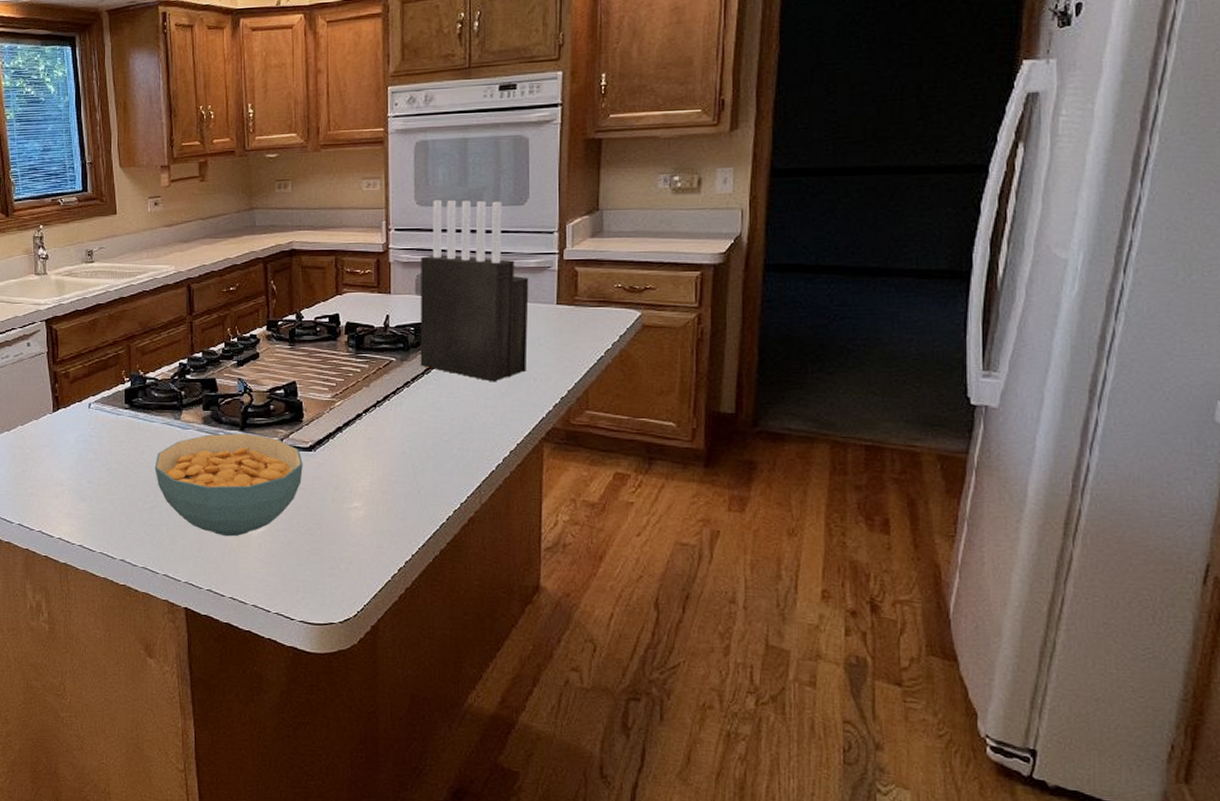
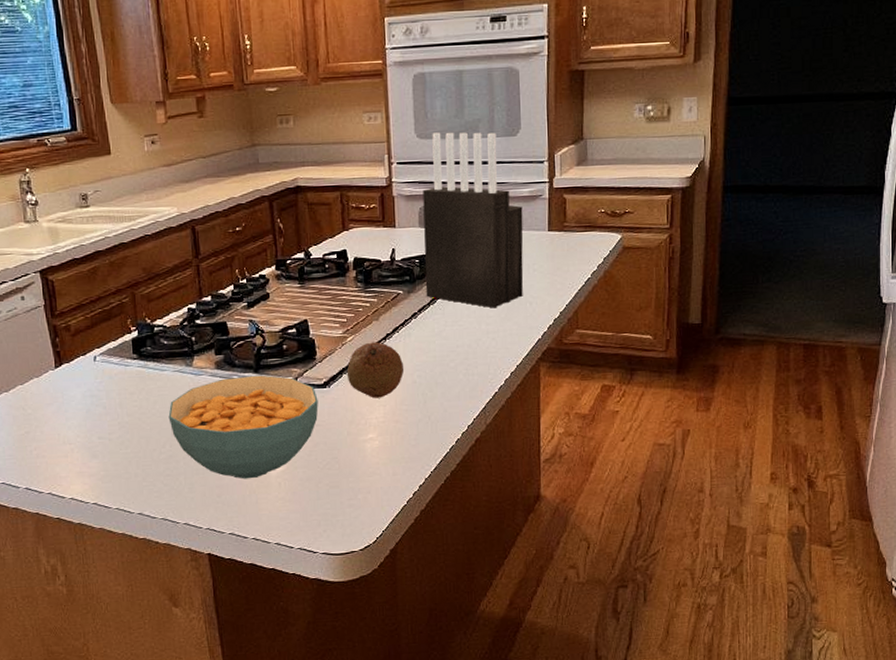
fruit: none [333,408,394,466] -> present [346,342,405,398]

